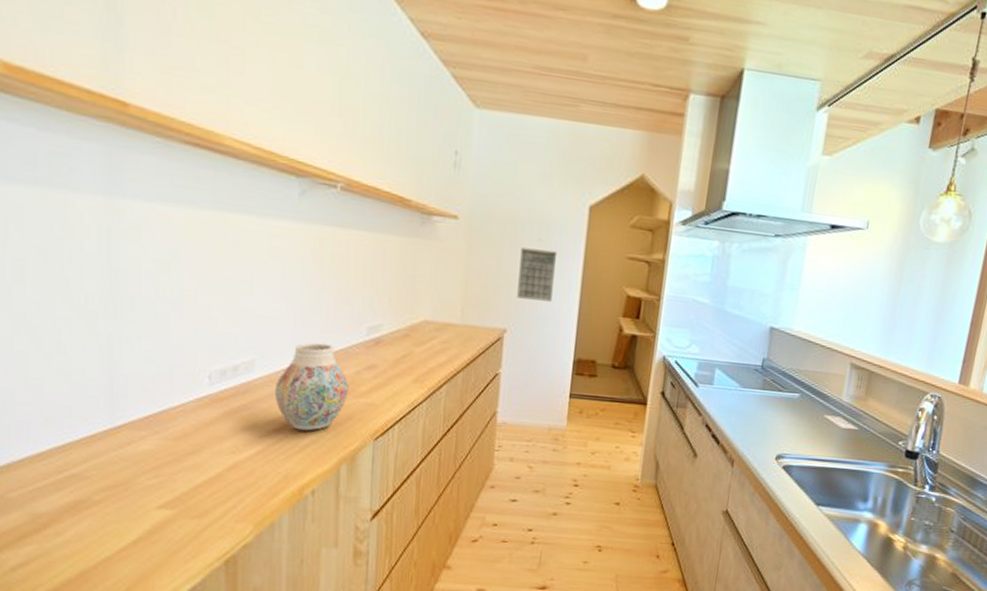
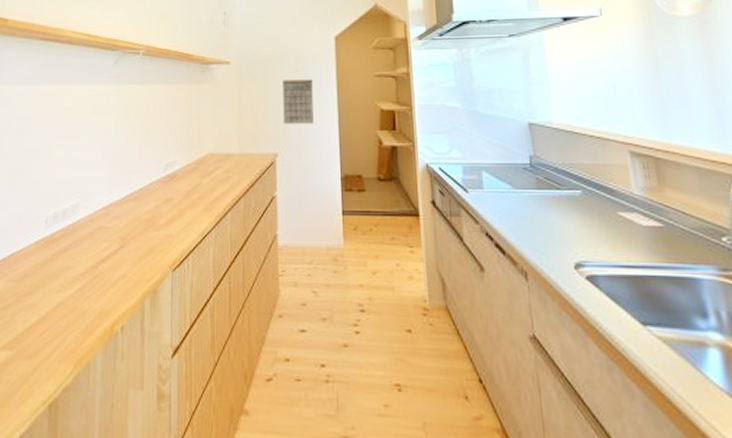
vase: present [274,342,349,431] -> none [93,183,151,266]

